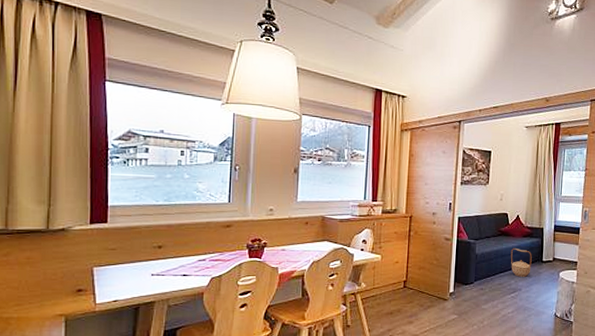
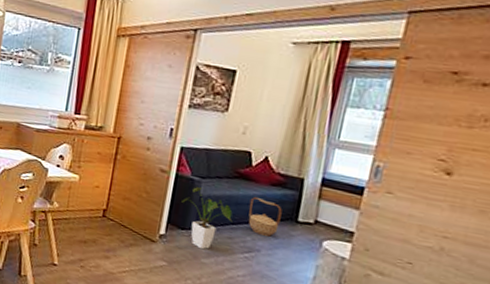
house plant: none [463,248,501,298] -> present [181,187,233,250]

